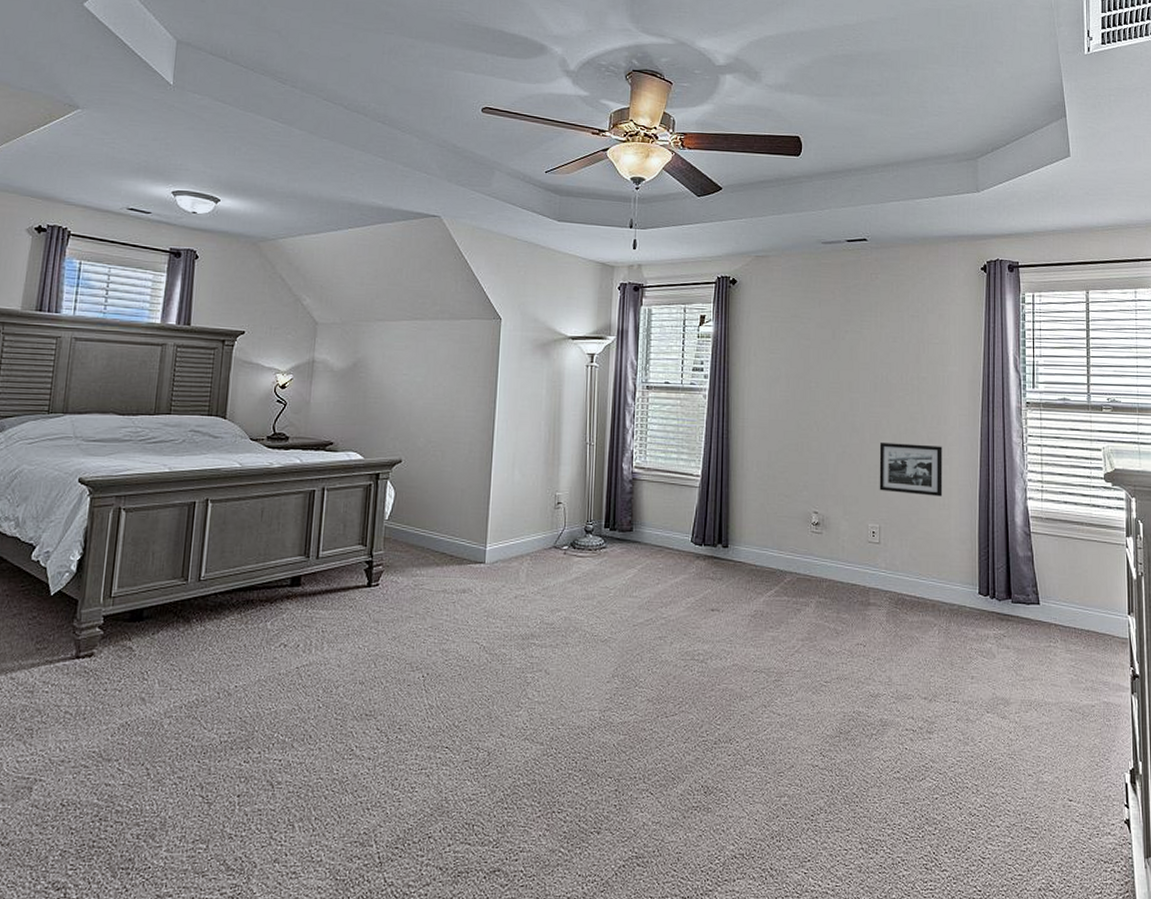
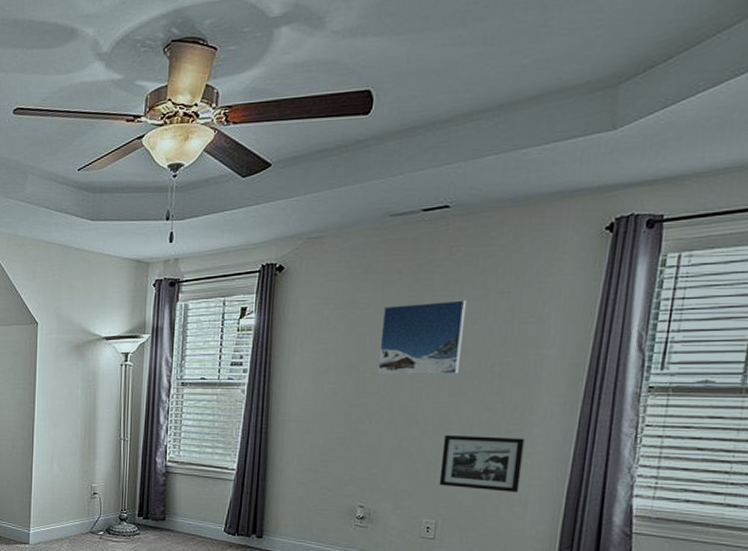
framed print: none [821,320,887,386] -> present [377,300,467,375]

